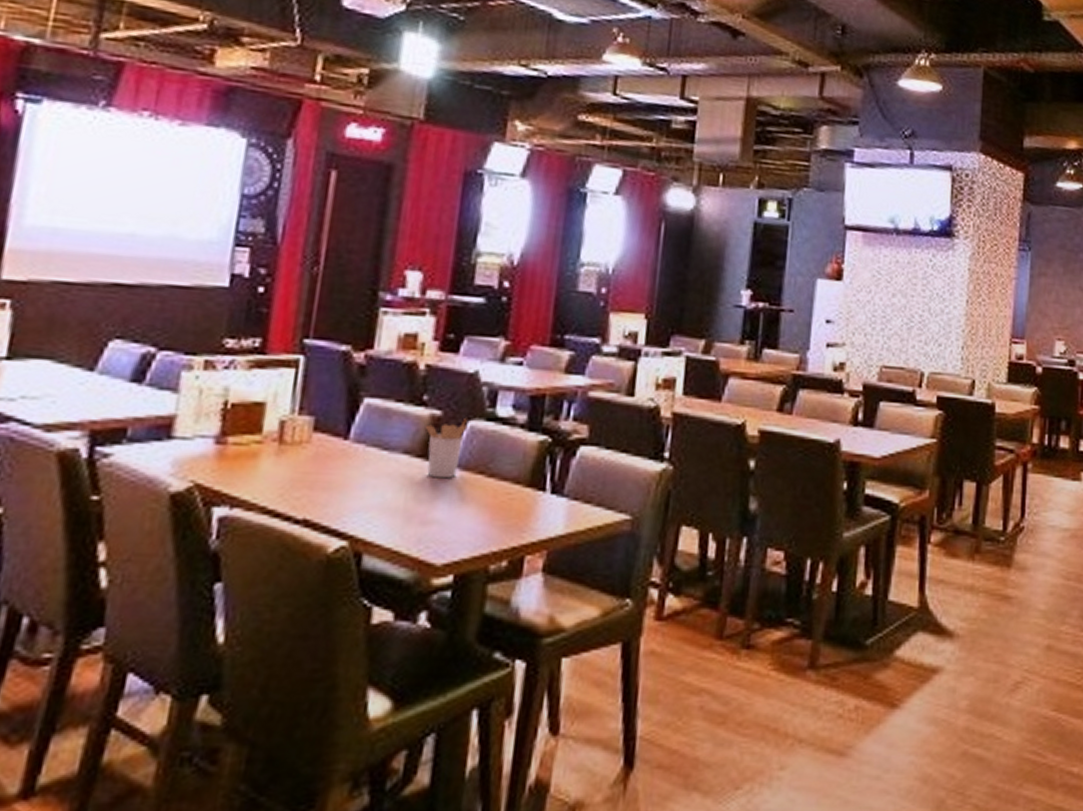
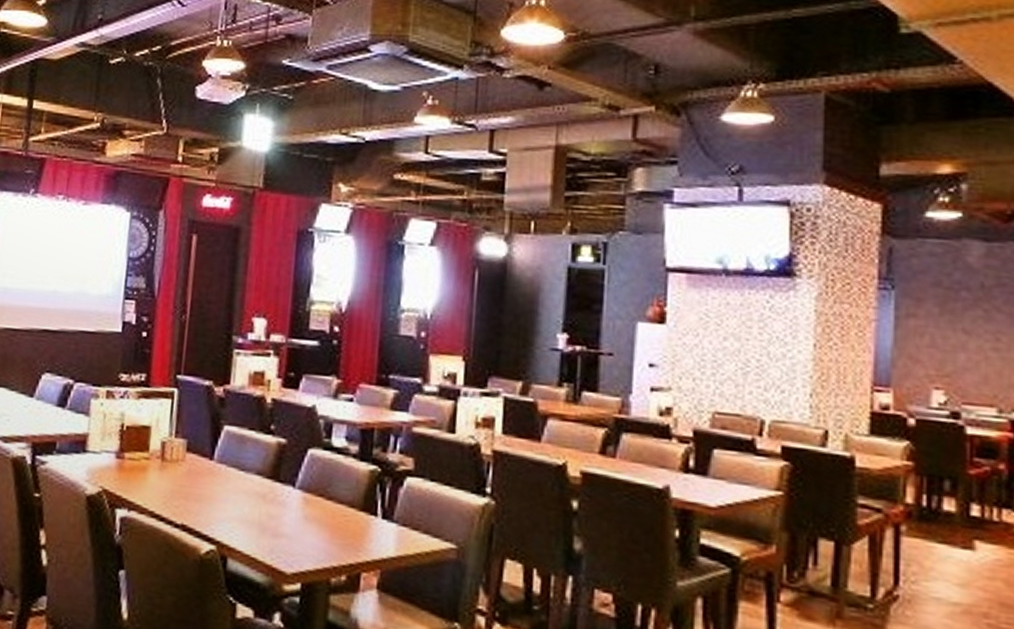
utensil holder: present [426,418,468,479] -> none [274,447,308,499]

